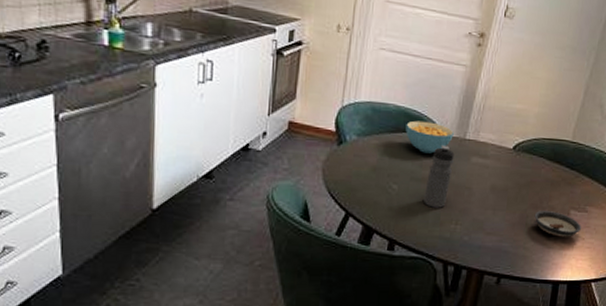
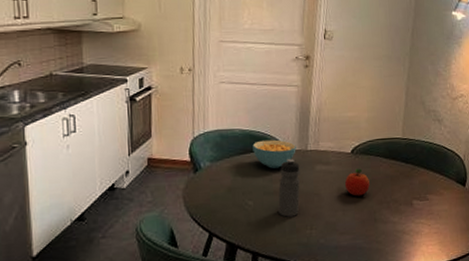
fruit: none [499,167,528,197] -> present [344,168,370,196]
saucer: present [534,210,582,237] -> none [381,204,426,227]

